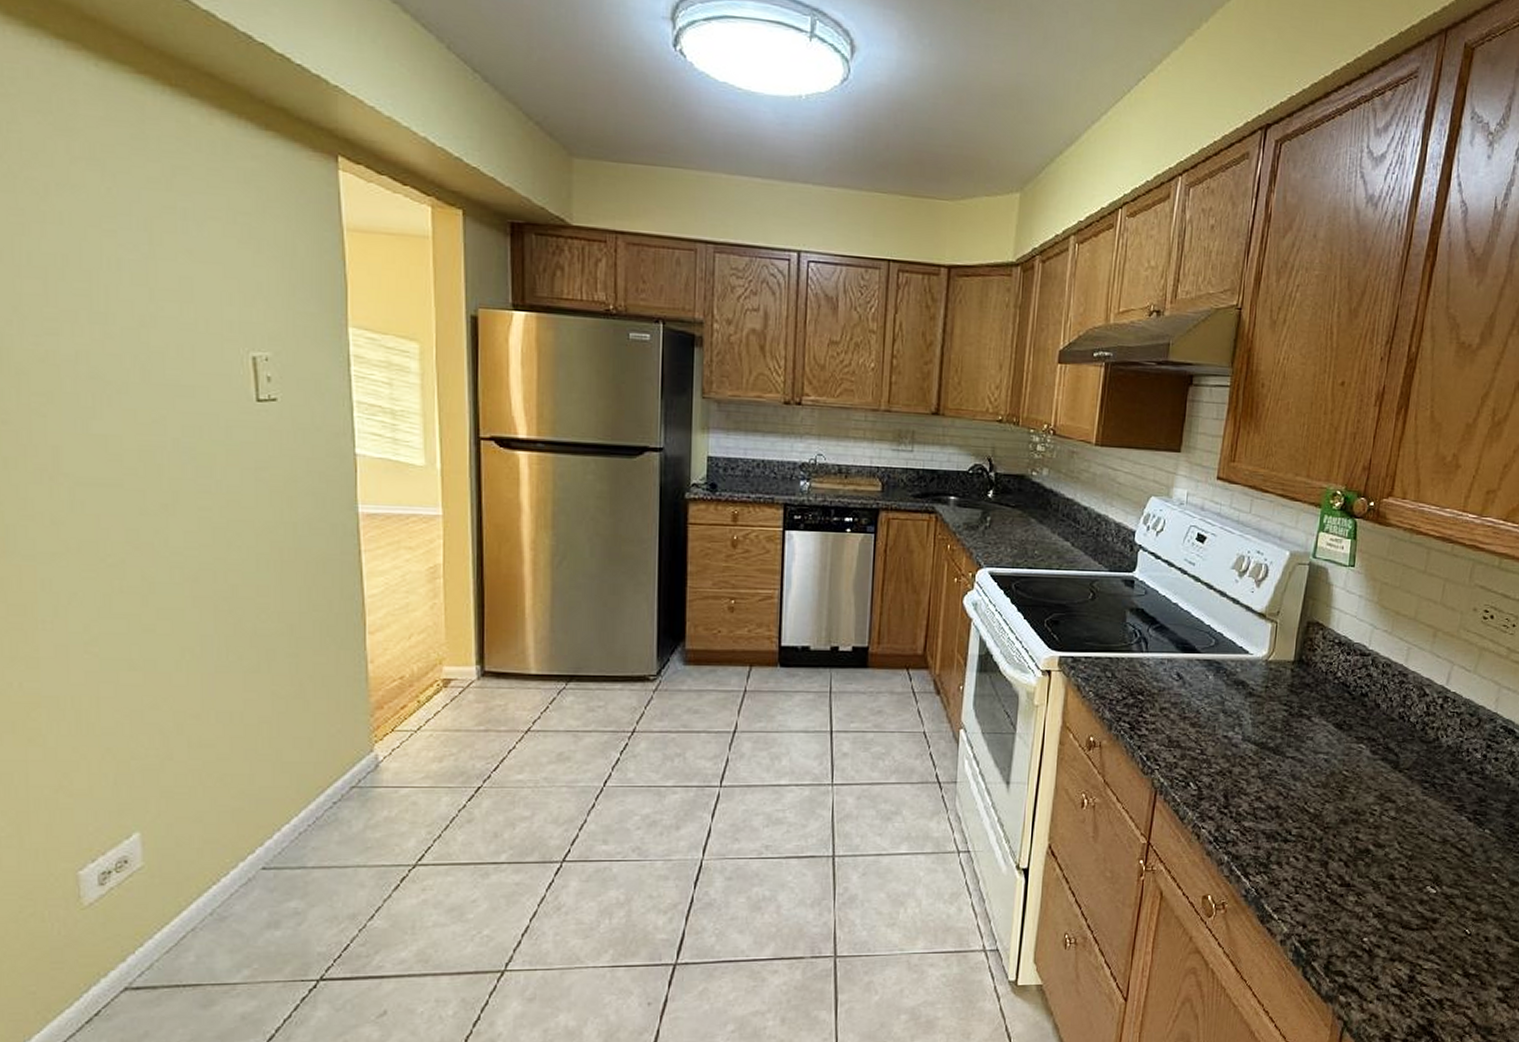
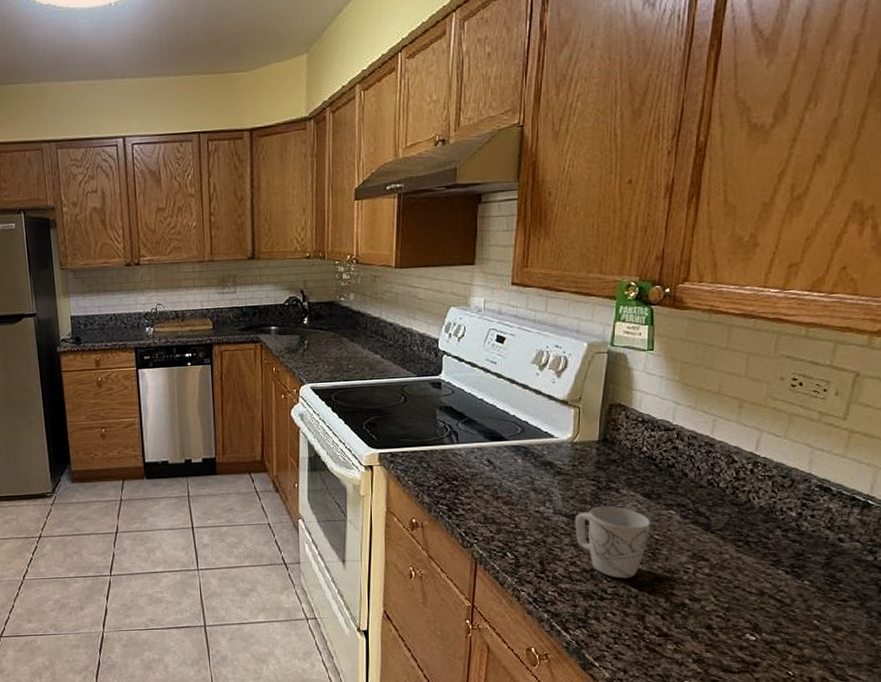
mug: none [1263,735,1341,819] -> present [575,506,651,579]

